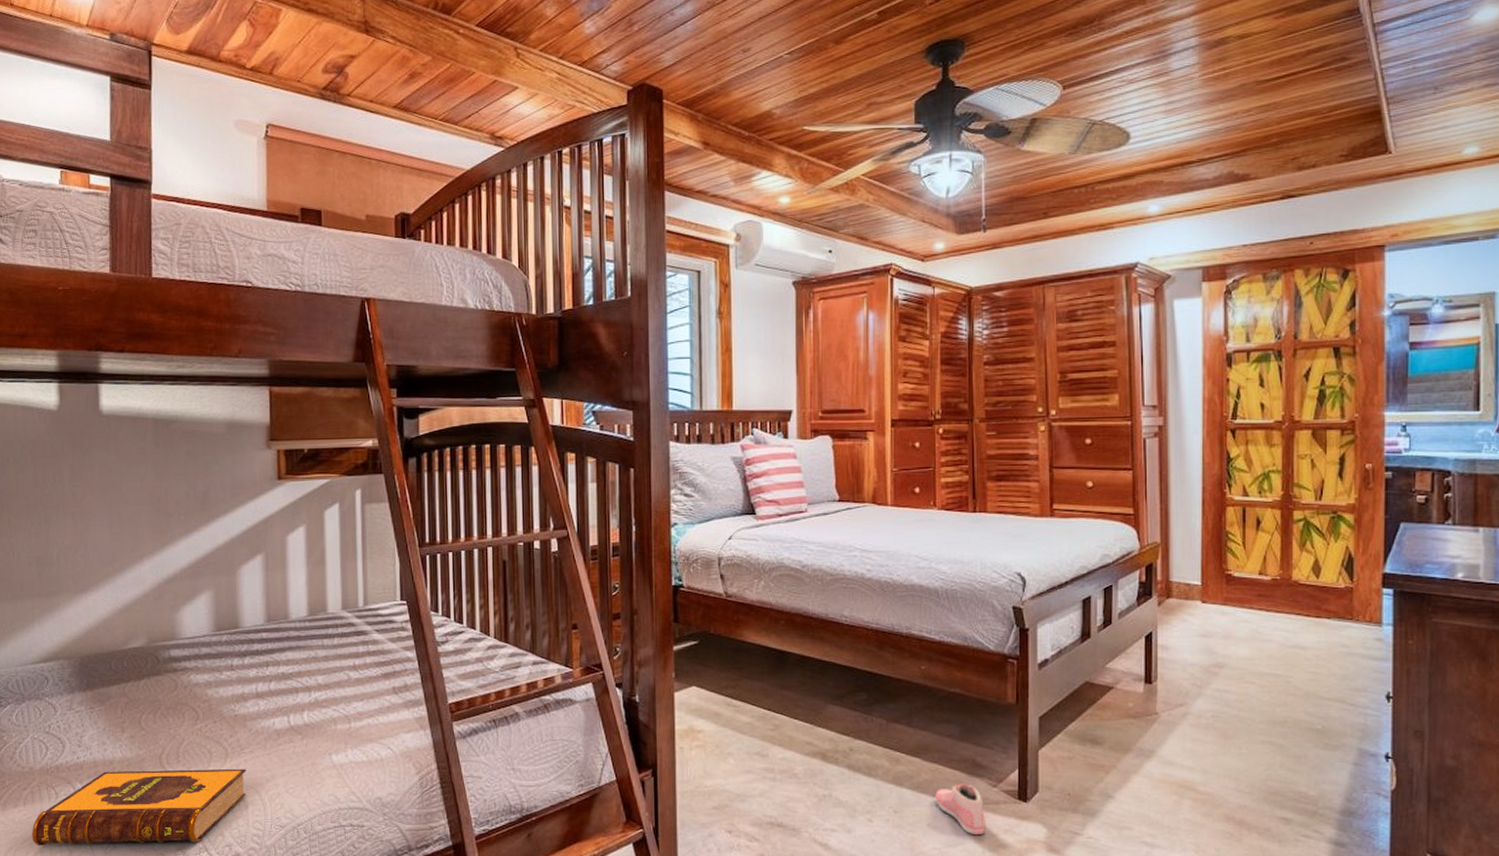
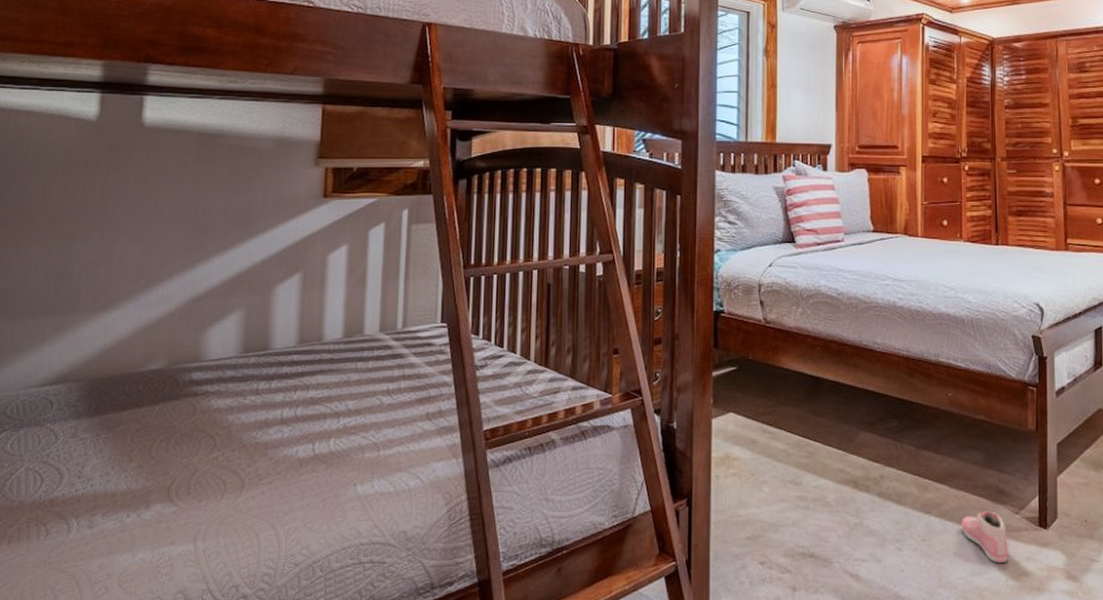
hardback book: present [31,768,246,846] -> none [12,501,263,591]

